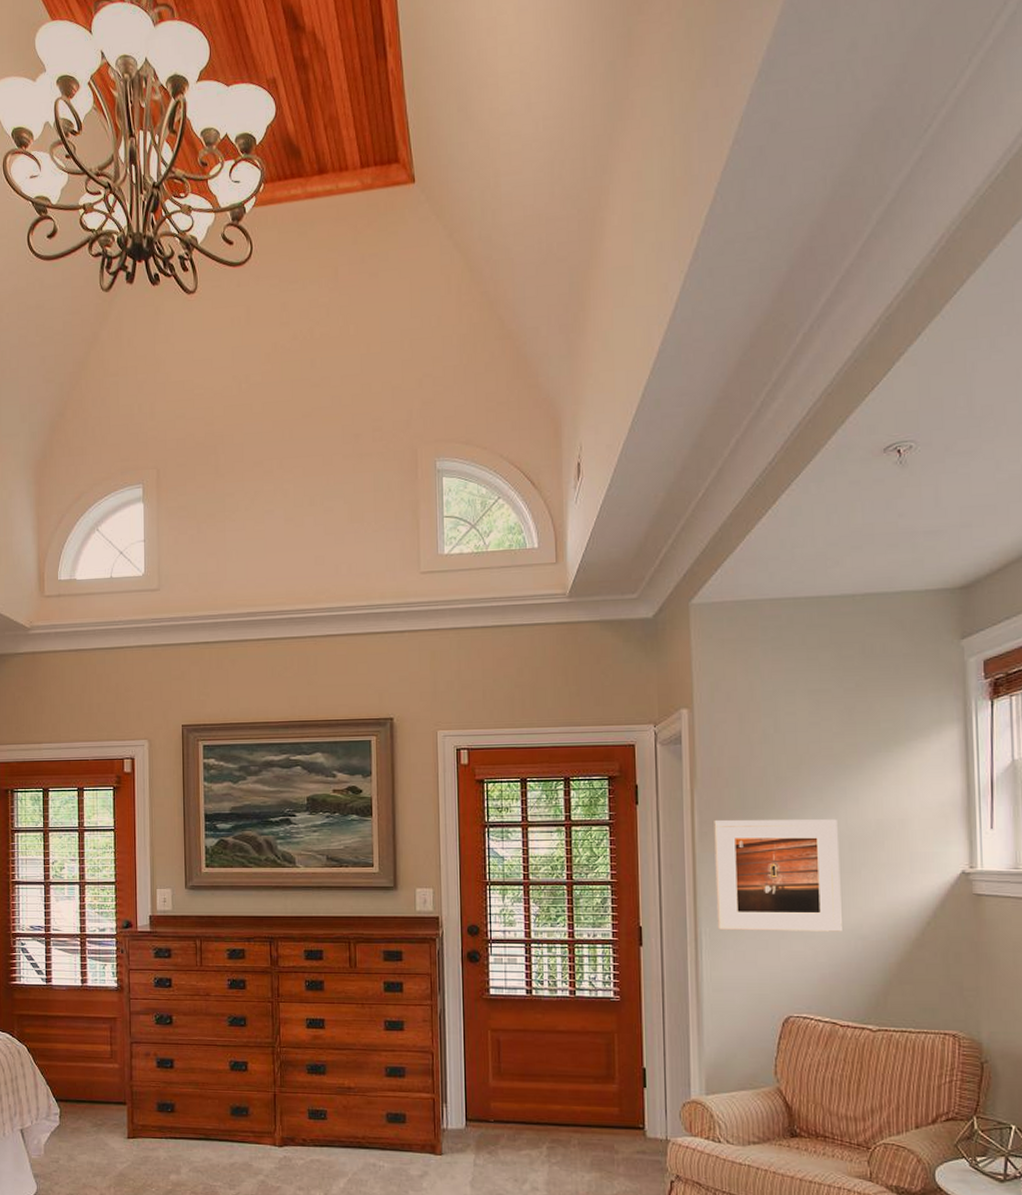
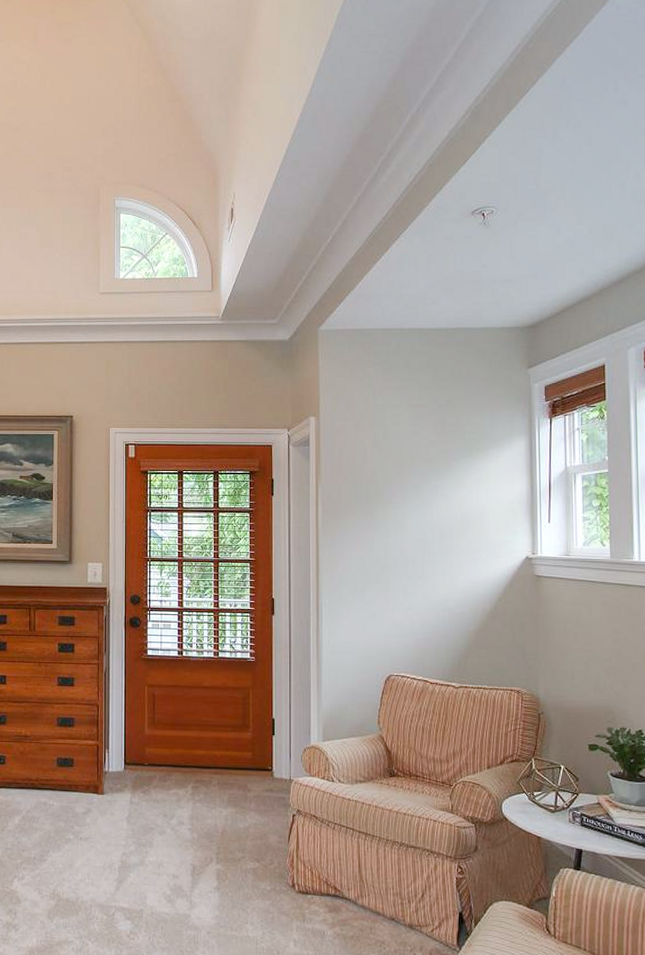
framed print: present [714,819,842,932] -> none [334,511,433,605]

